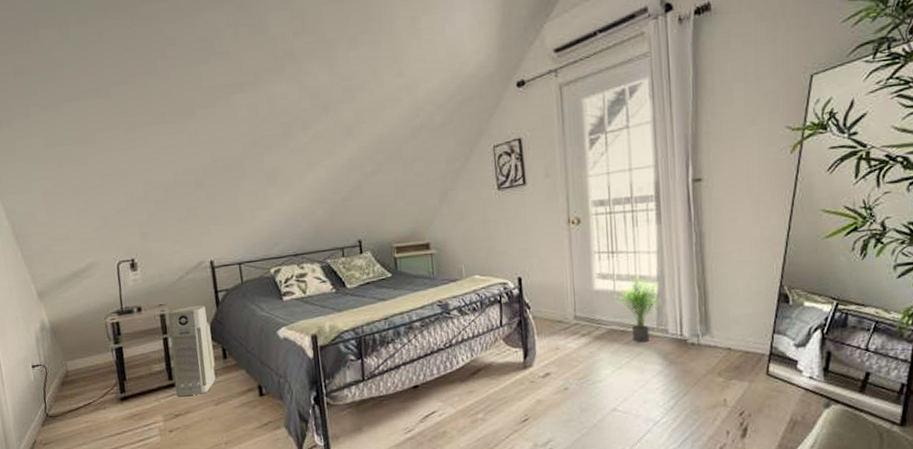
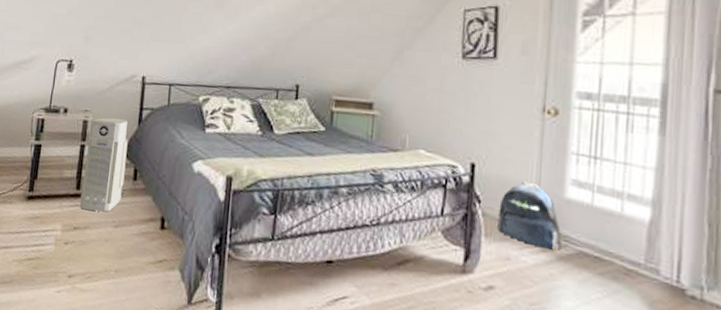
backpack: none [545,282,596,334] -> present [497,181,562,251]
potted plant: present [614,275,660,343] -> none [591,192,656,280]

